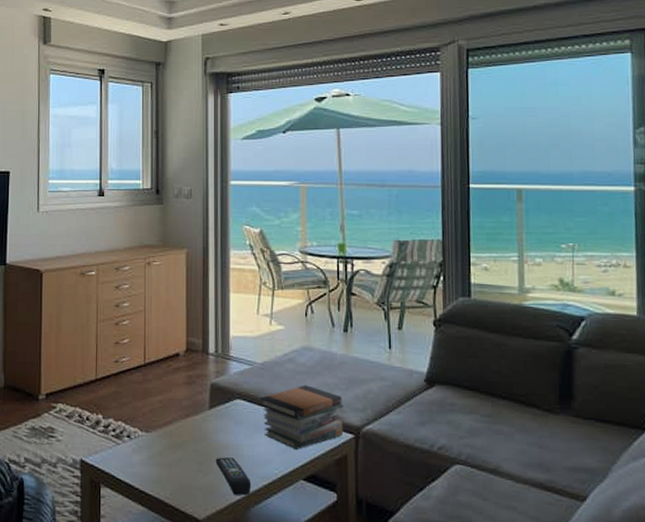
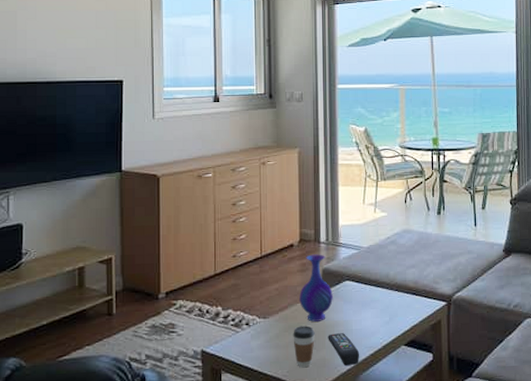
coffee cup: none [177,444,201,492] -> present [293,325,315,368]
vase: none [185,366,222,442] -> present [299,254,333,322]
book stack: present [259,385,344,449] -> none [366,263,438,320]

